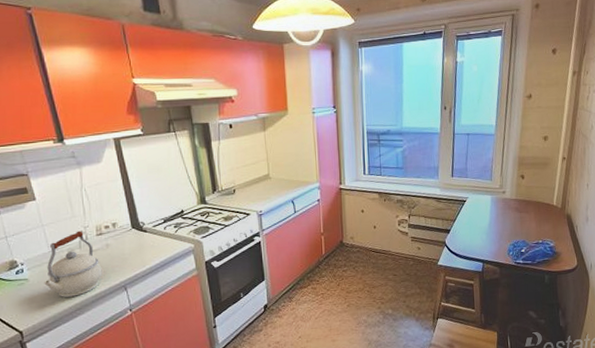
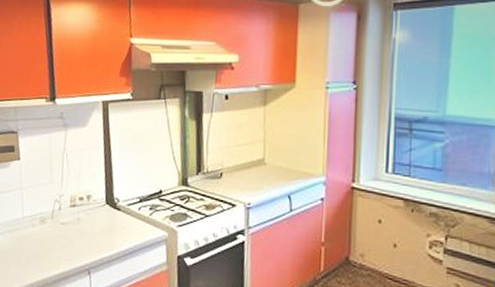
kettle: present [44,231,103,297] -> none [12,199,70,272]

